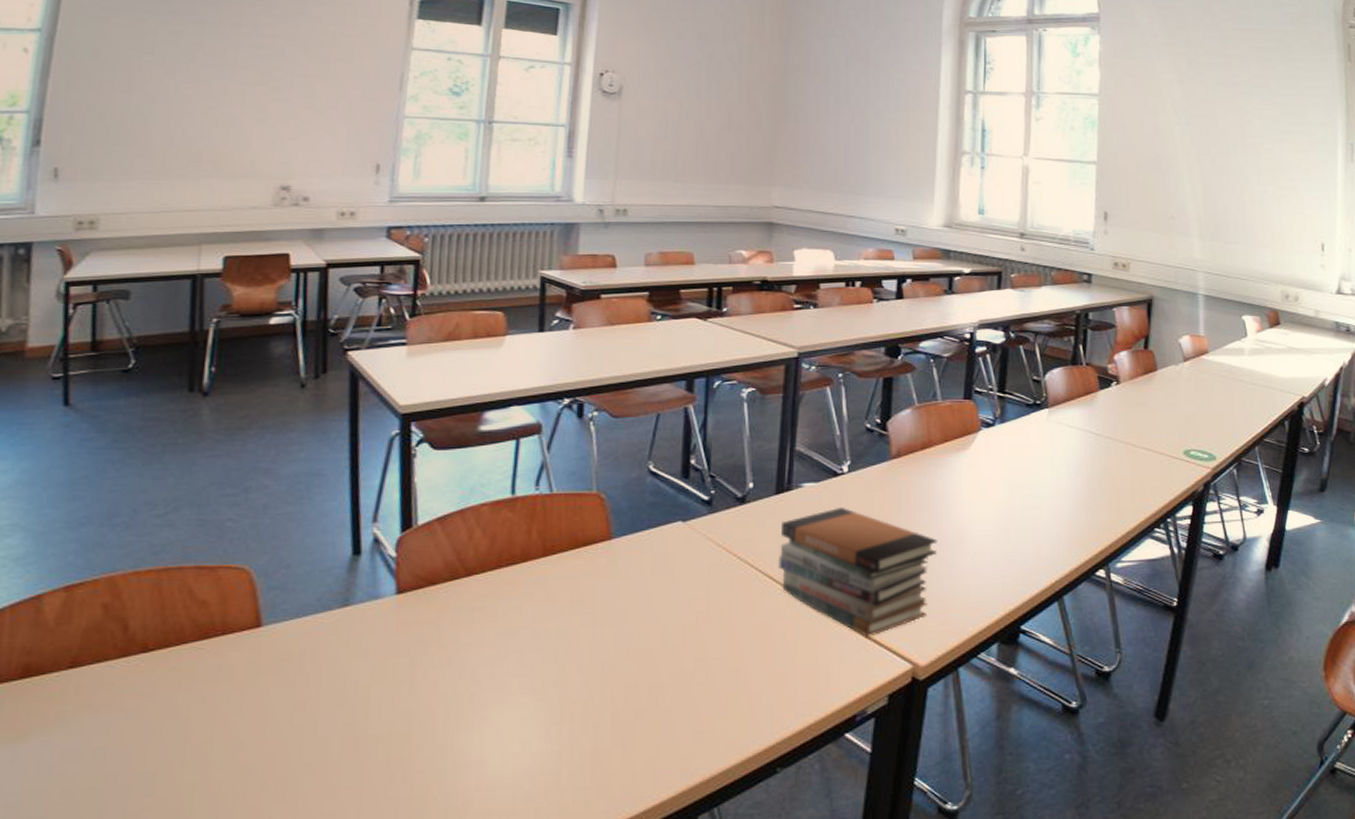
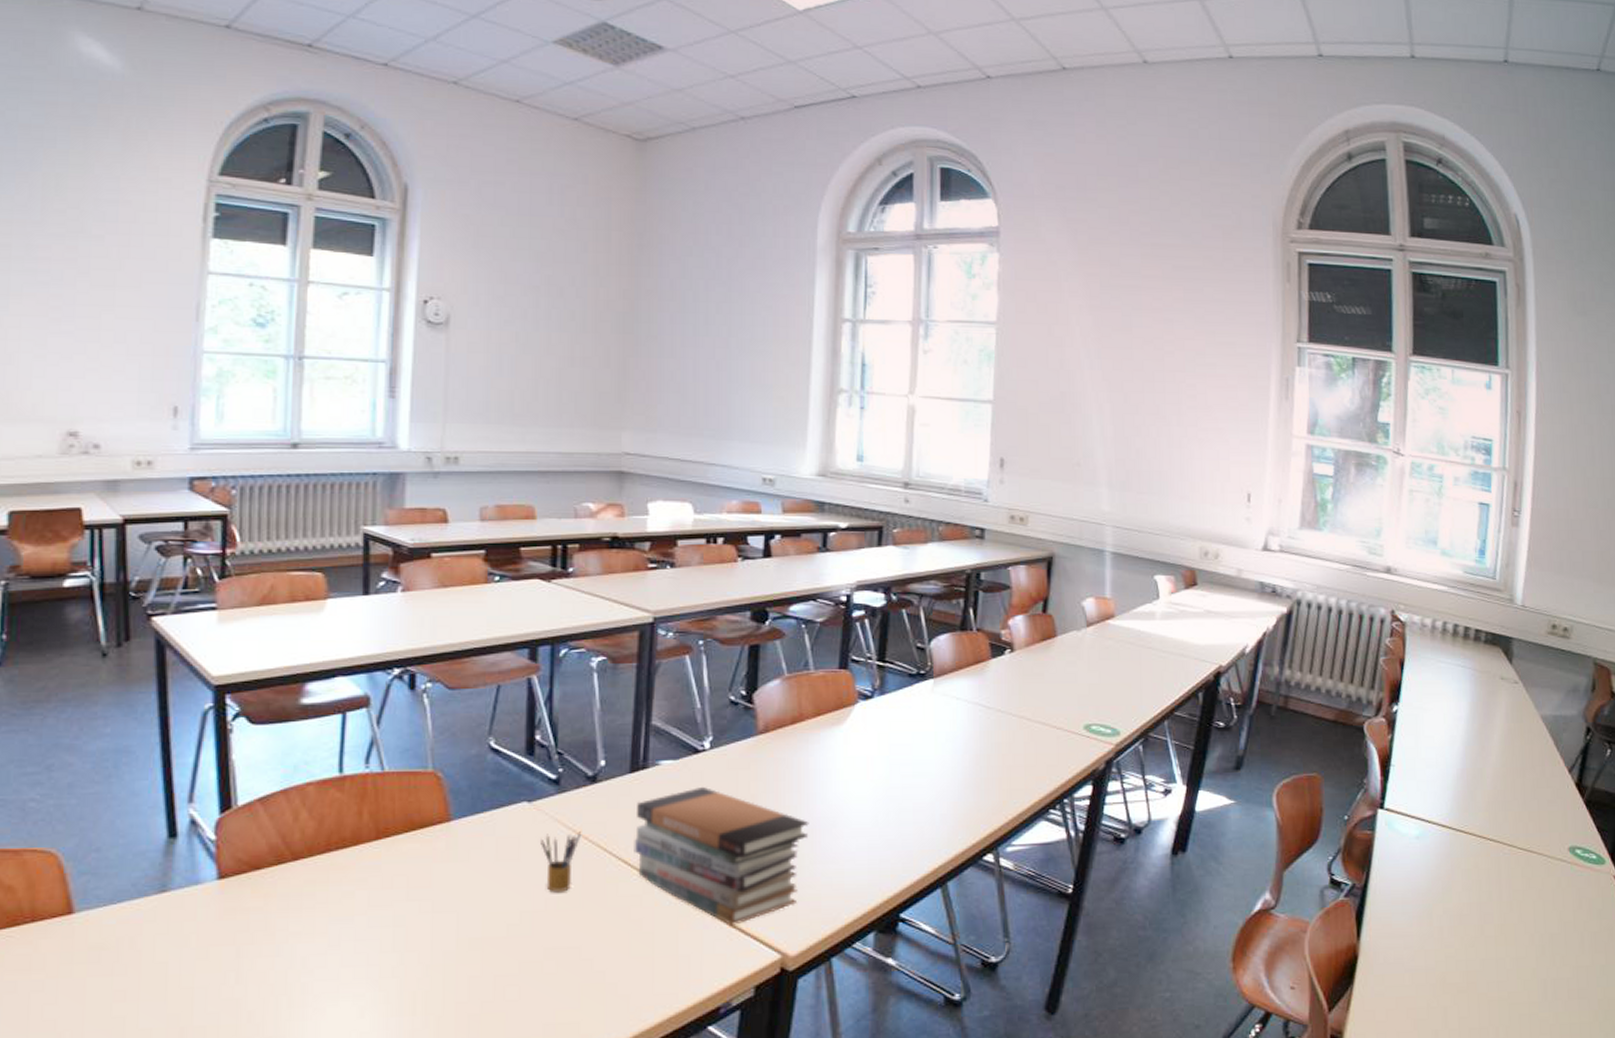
pencil box: none [693,549,730,606] -> present [540,831,581,893]

